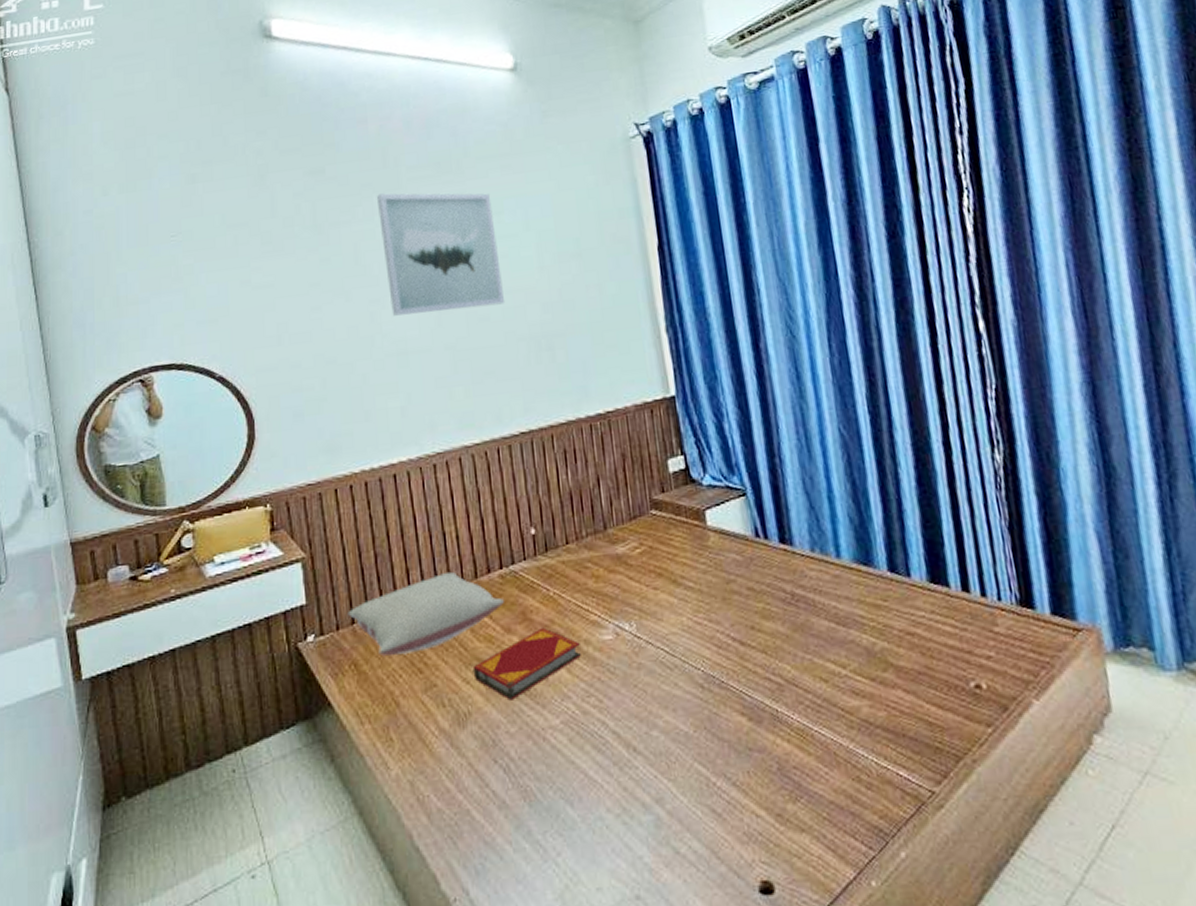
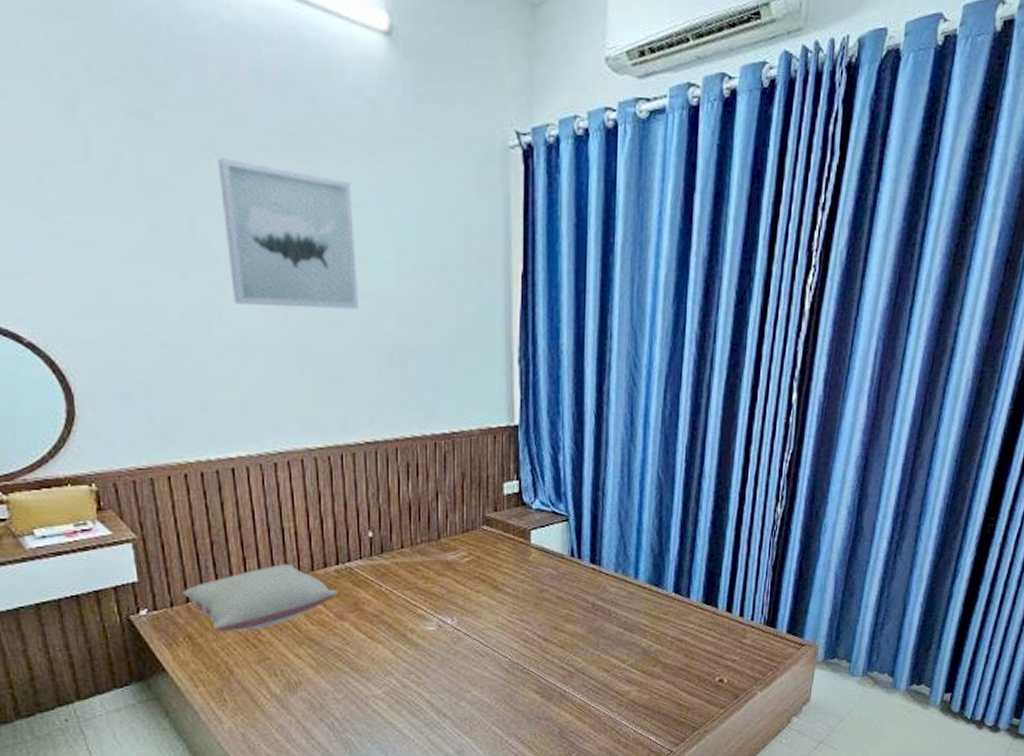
hardback book: present [473,627,581,701] -> none [305,617,406,674]

